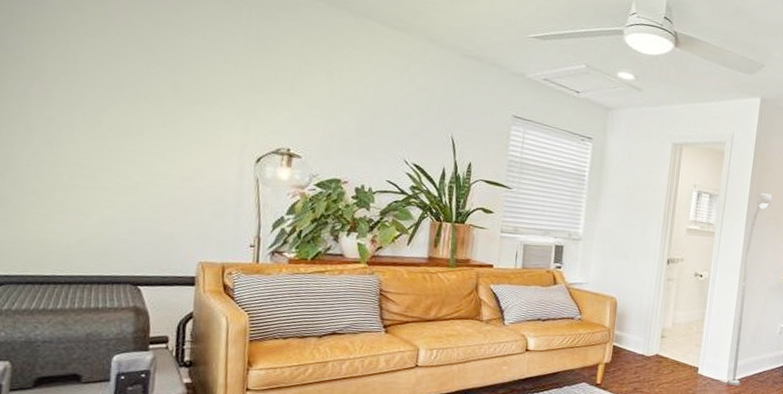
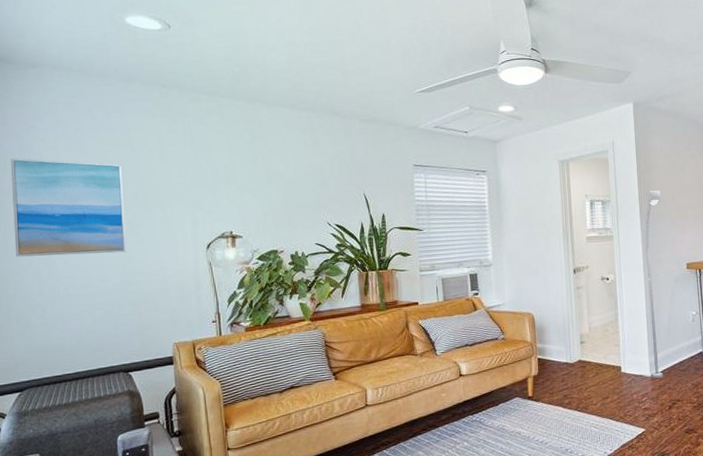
wall art: none [11,9,164,148] -> present [10,157,127,257]

